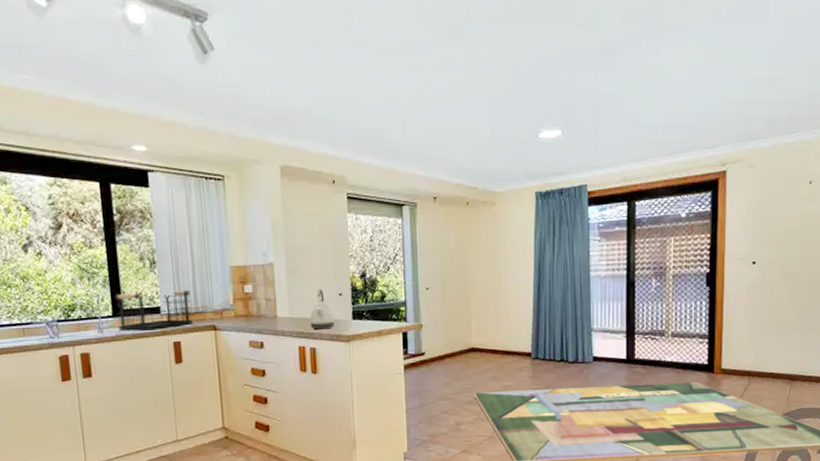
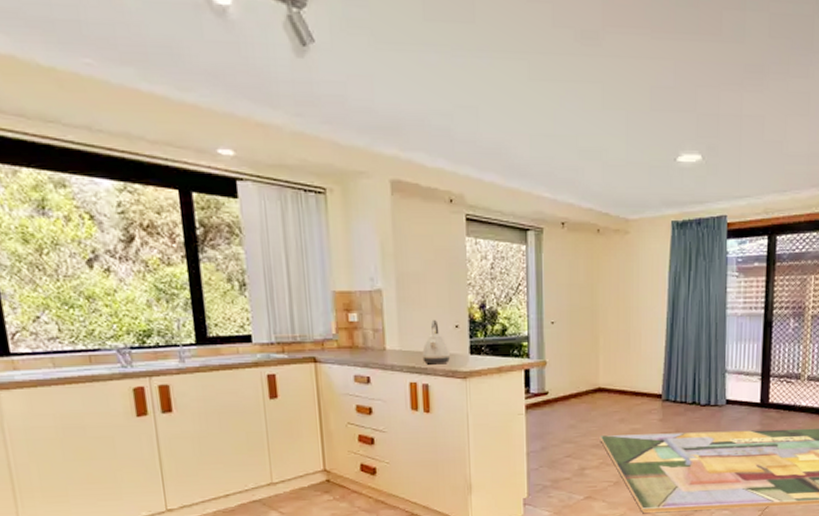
dish rack: present [114,290,193,331] -> none [197,317,289,362]

